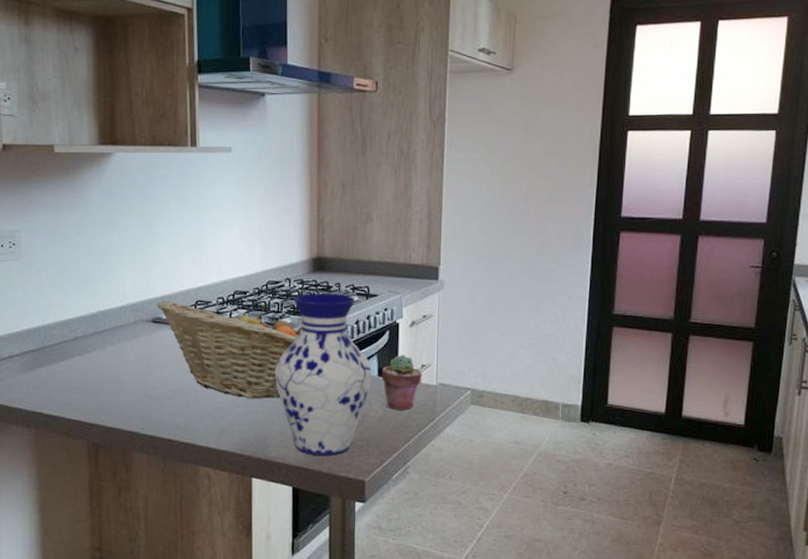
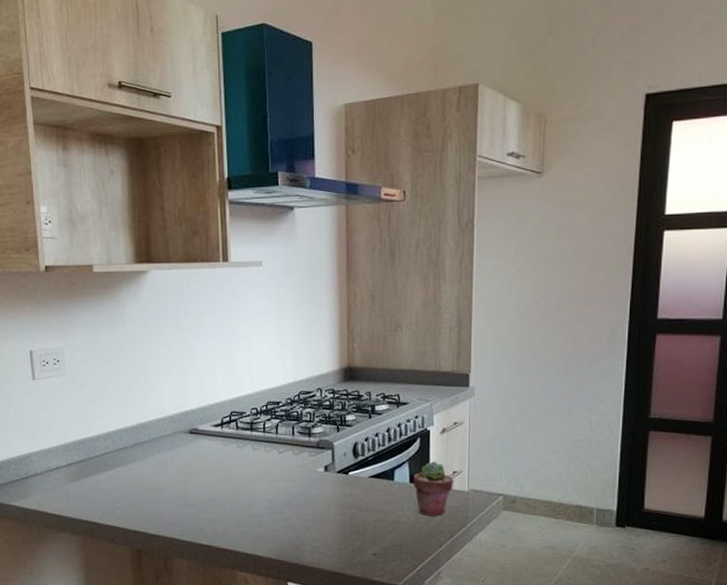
fruit basket: present [156,300,303,399] -> none [193,412,335,506]
vase: present [275,293,372,456] -> none [309,402,404,561]

